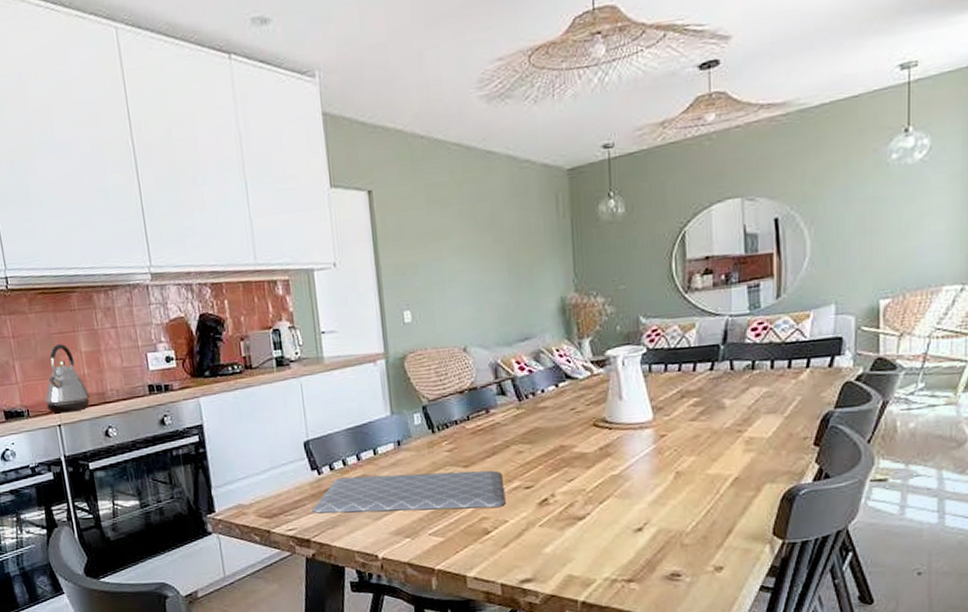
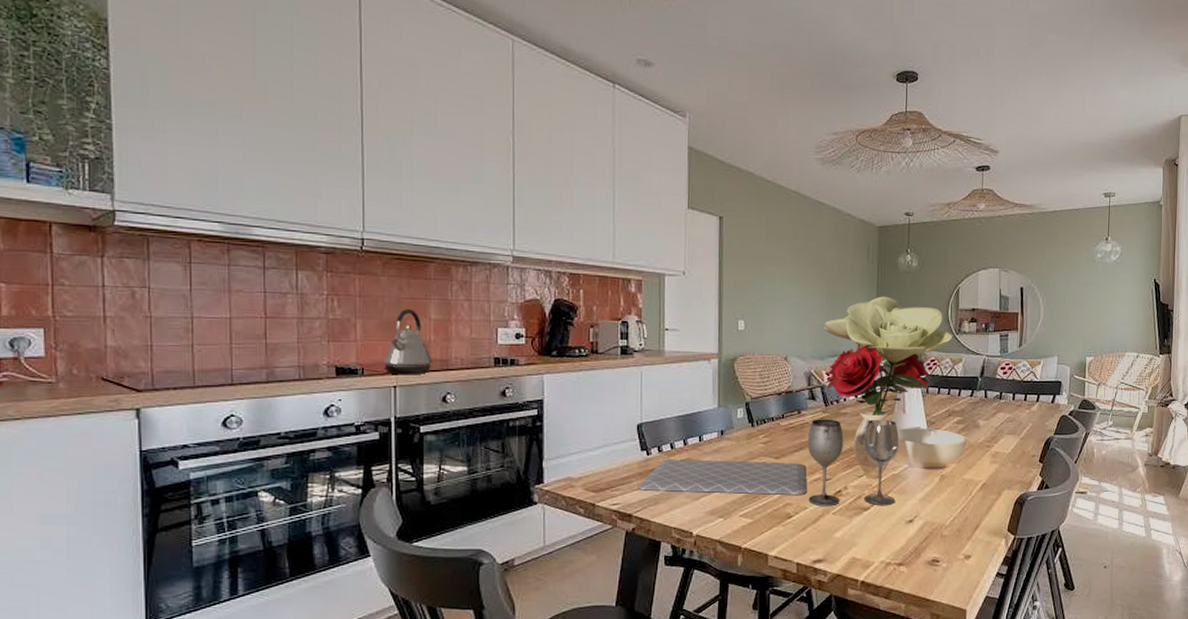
wineglass: none [500,409,618,519] -> present [807,419,900,507]
flower bouquet: none [508,256,685,483] -> present [824,296,956,479]
bowl: none [612,415,710,467] -> present [896,428,968,470]

